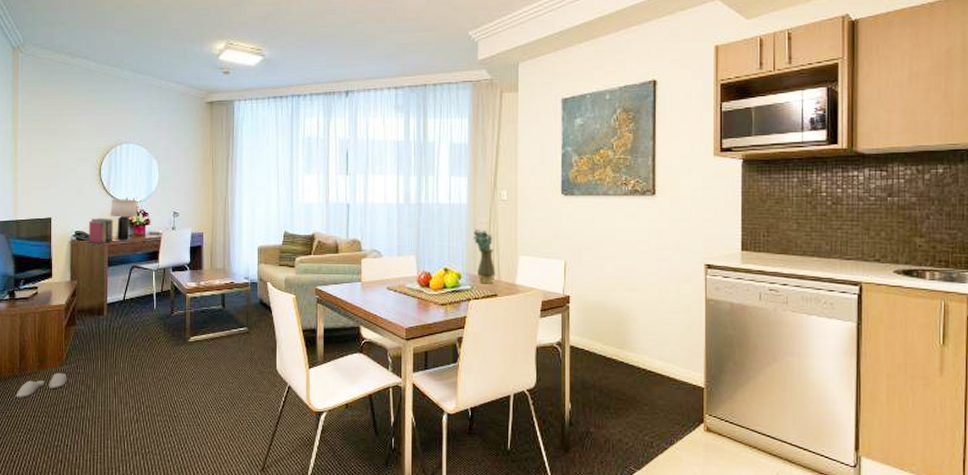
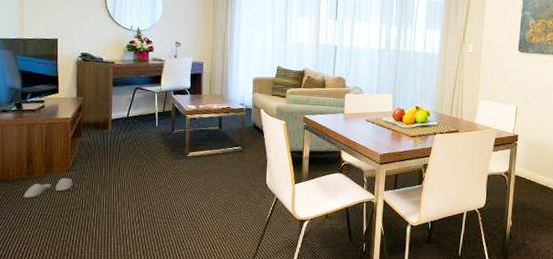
books: present [88,217,114,244] -> none [94,42,119,67]
table lamp: present [110,199,137,241] -> none [115,26,141,65]
vase: present [472,228,496,284] -> none [441,74,459,122]

